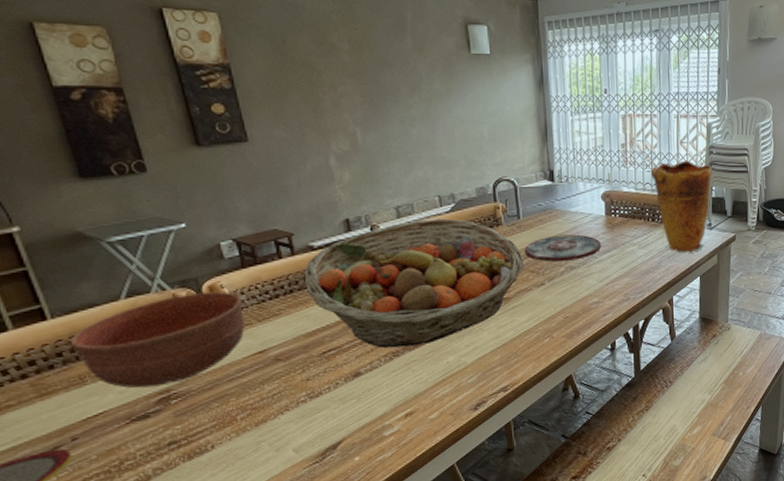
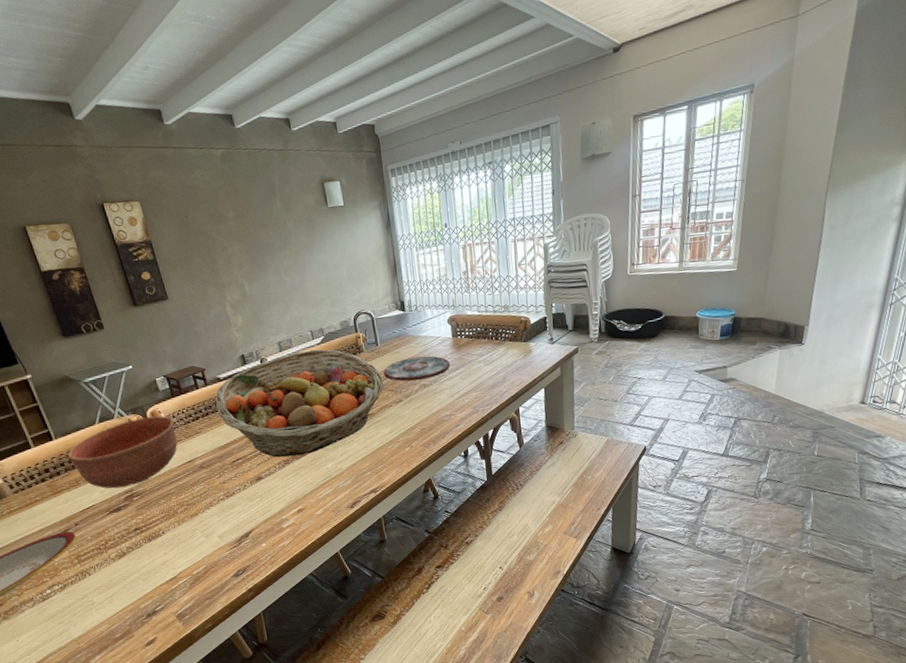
vase: present [650,160,713,254] -> none [491,281,552,368]

